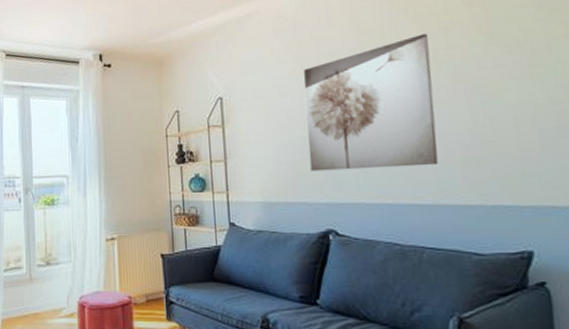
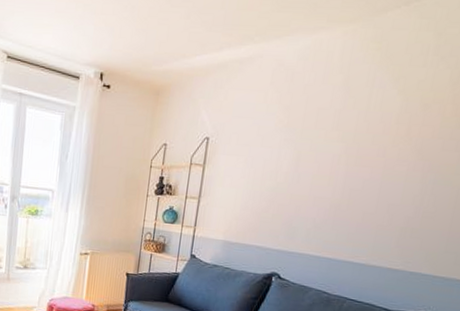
wall art: present [304,33,438,172] -> none [271,106,410,231]

